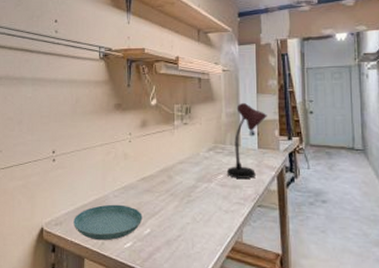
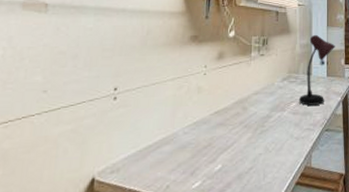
saucer: present [73,204,143,241] -> none [134,141,214,185]

